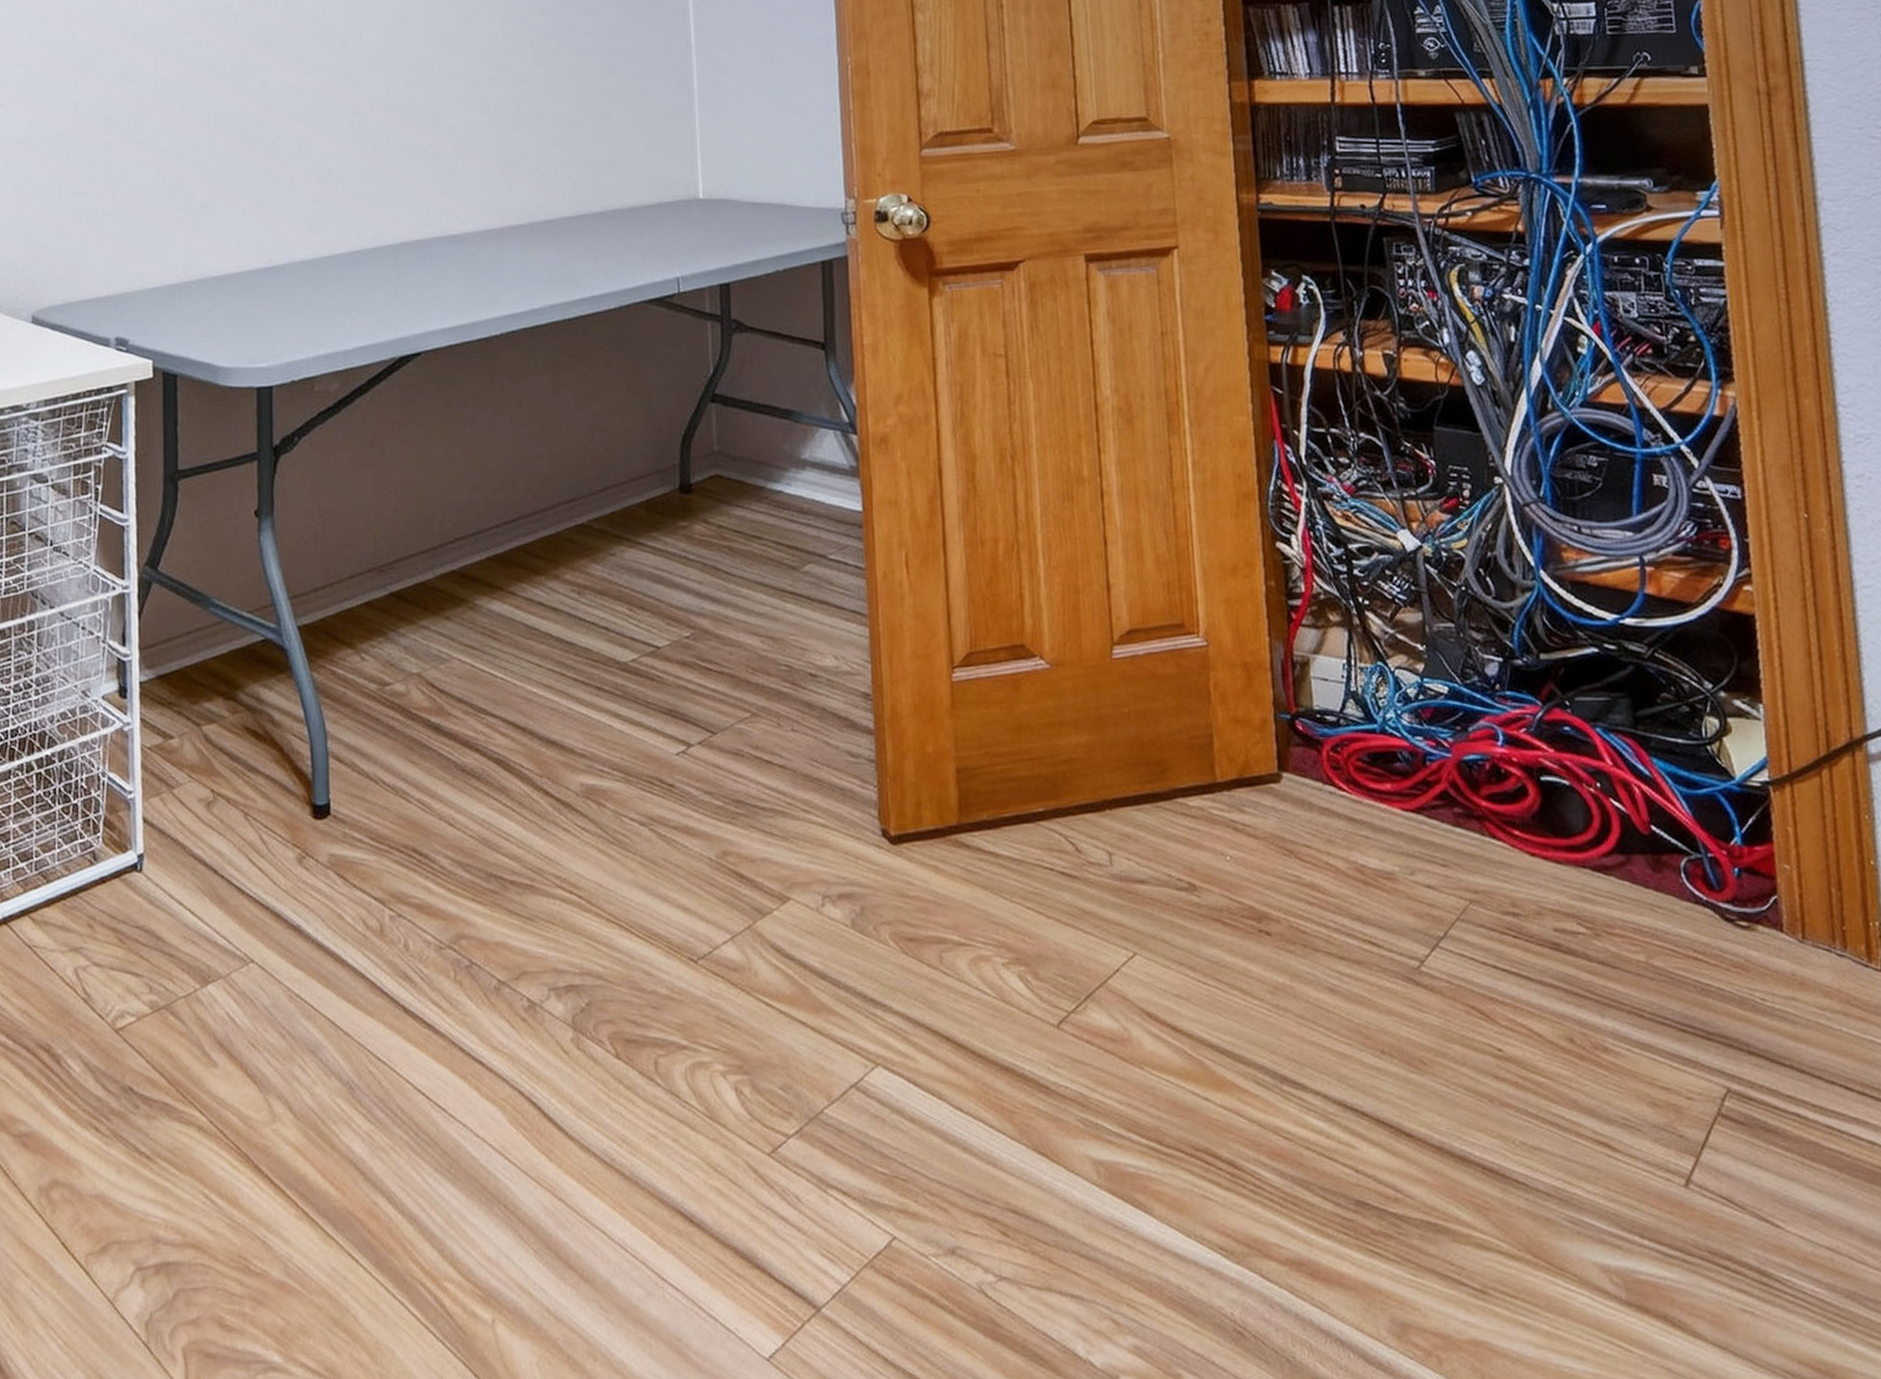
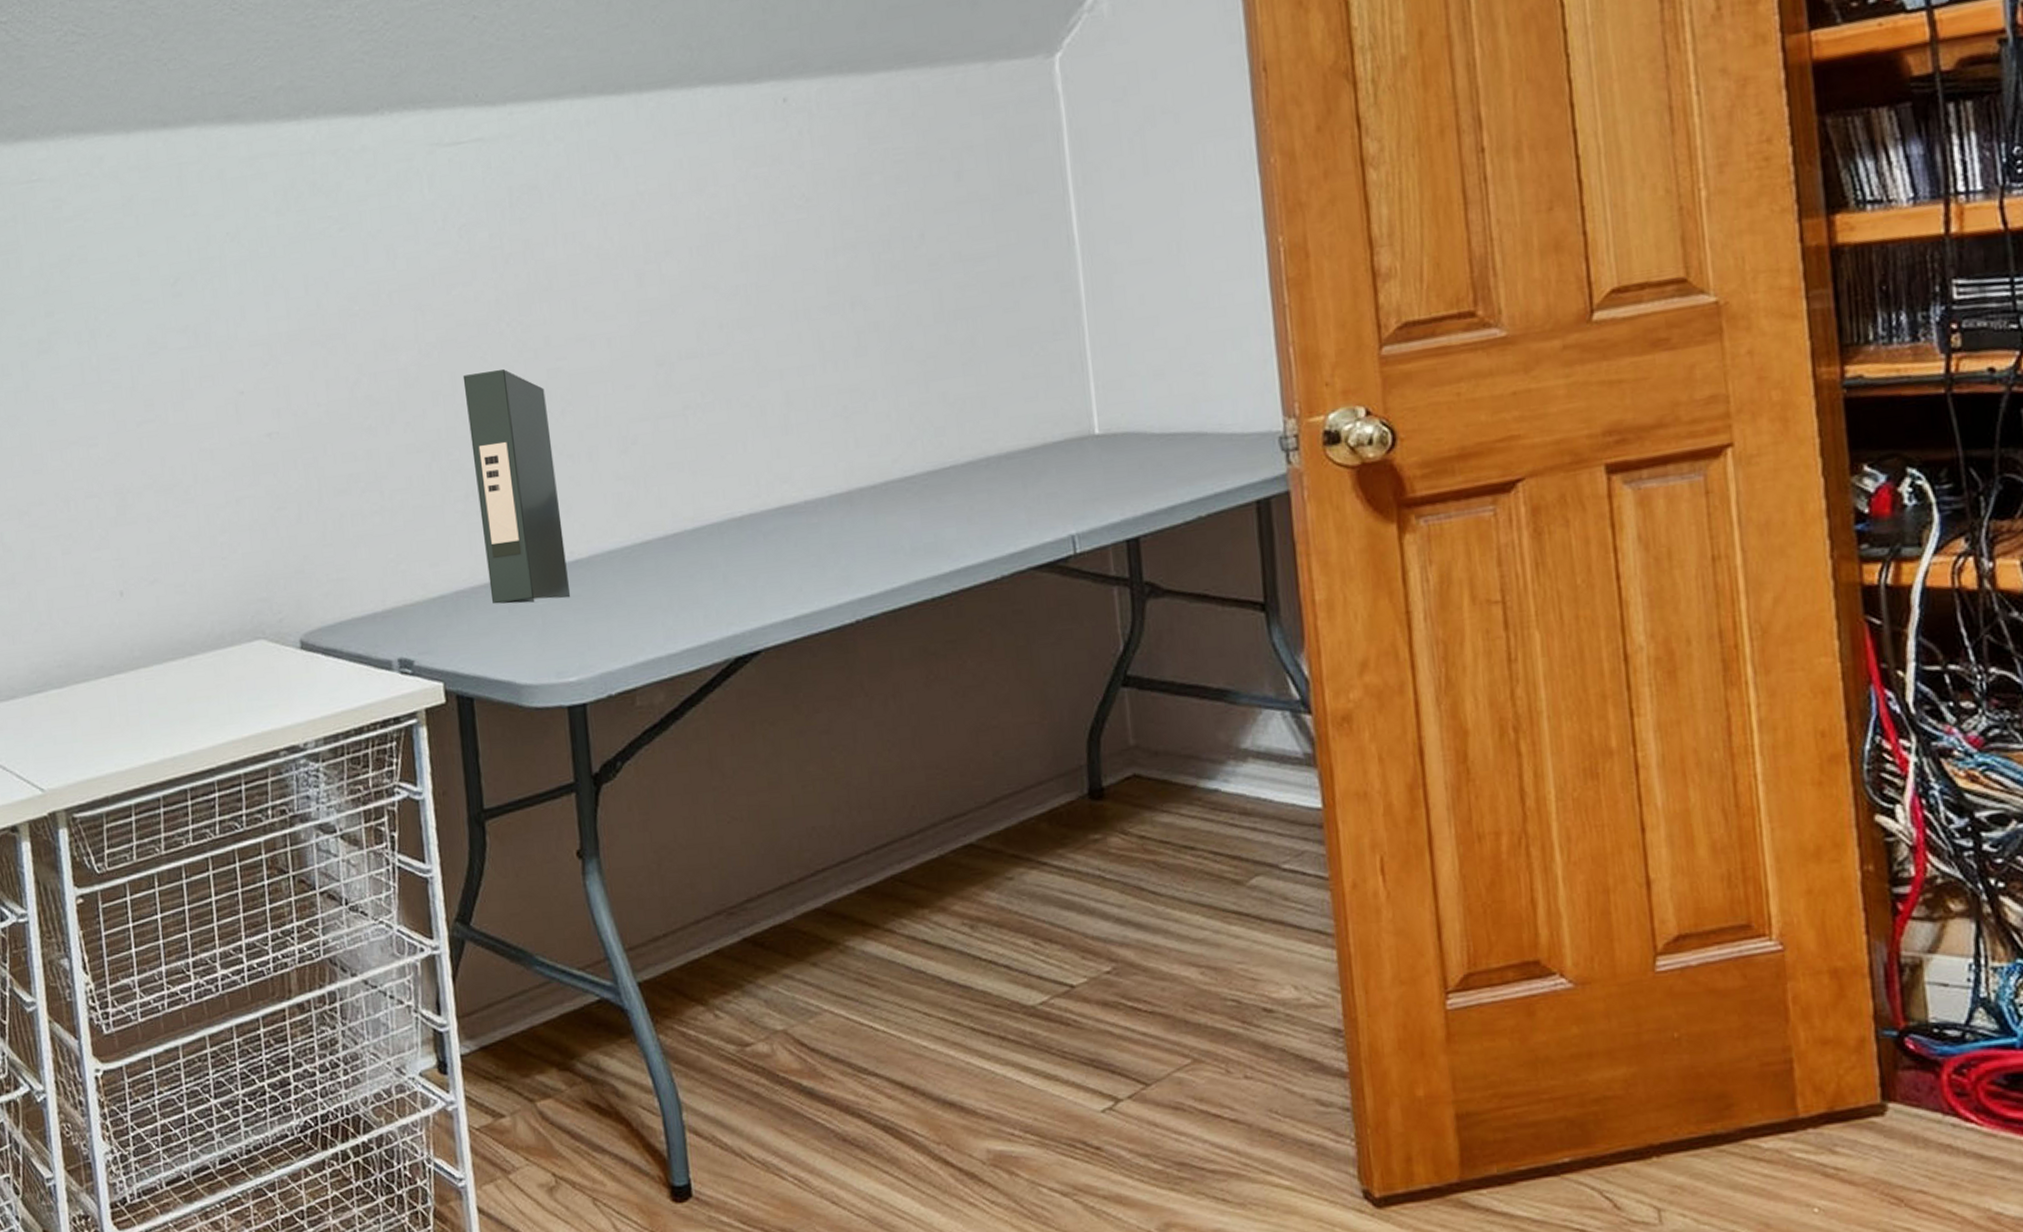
binder: none [191,104,267,299] -> present [462,368,571,604]

